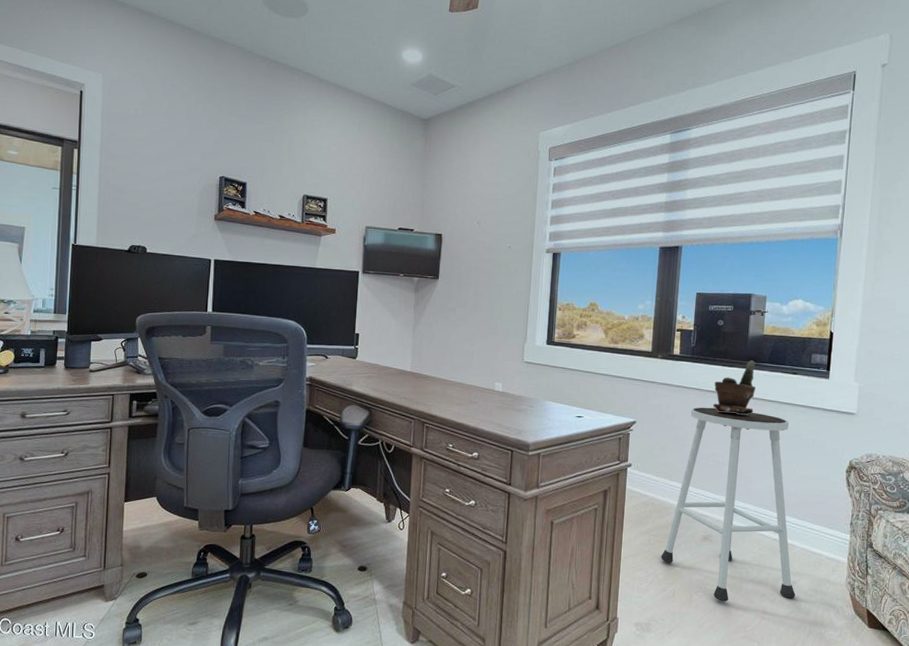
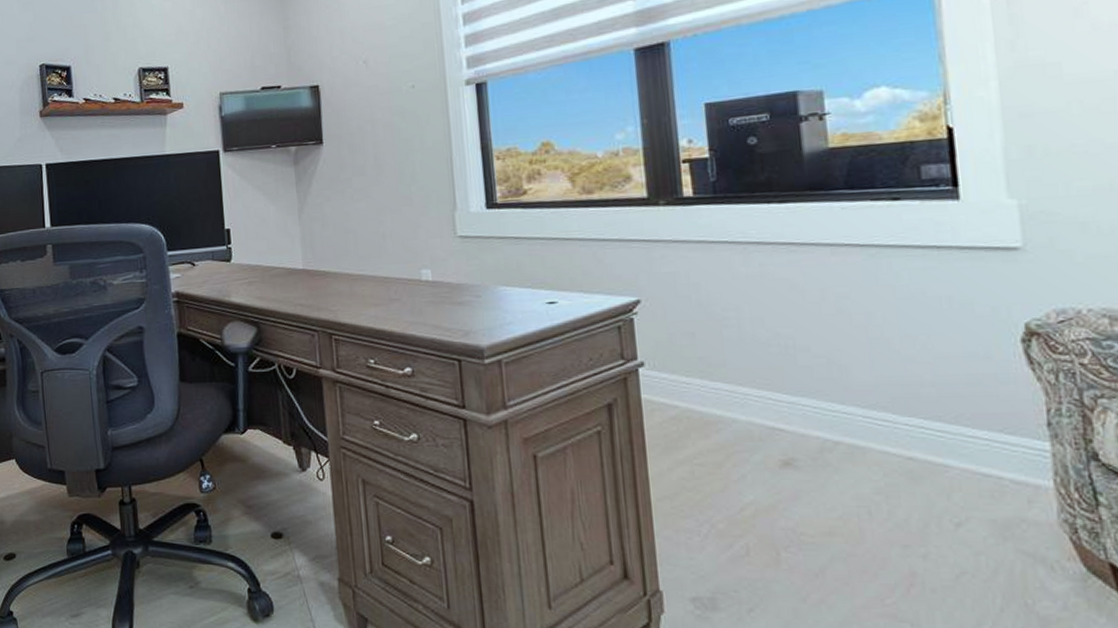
stool: present [661,407,796,602] -> none [716,265,966,560]
potted plant: present [713,360,756,415] -> none [759,188,834,273]

